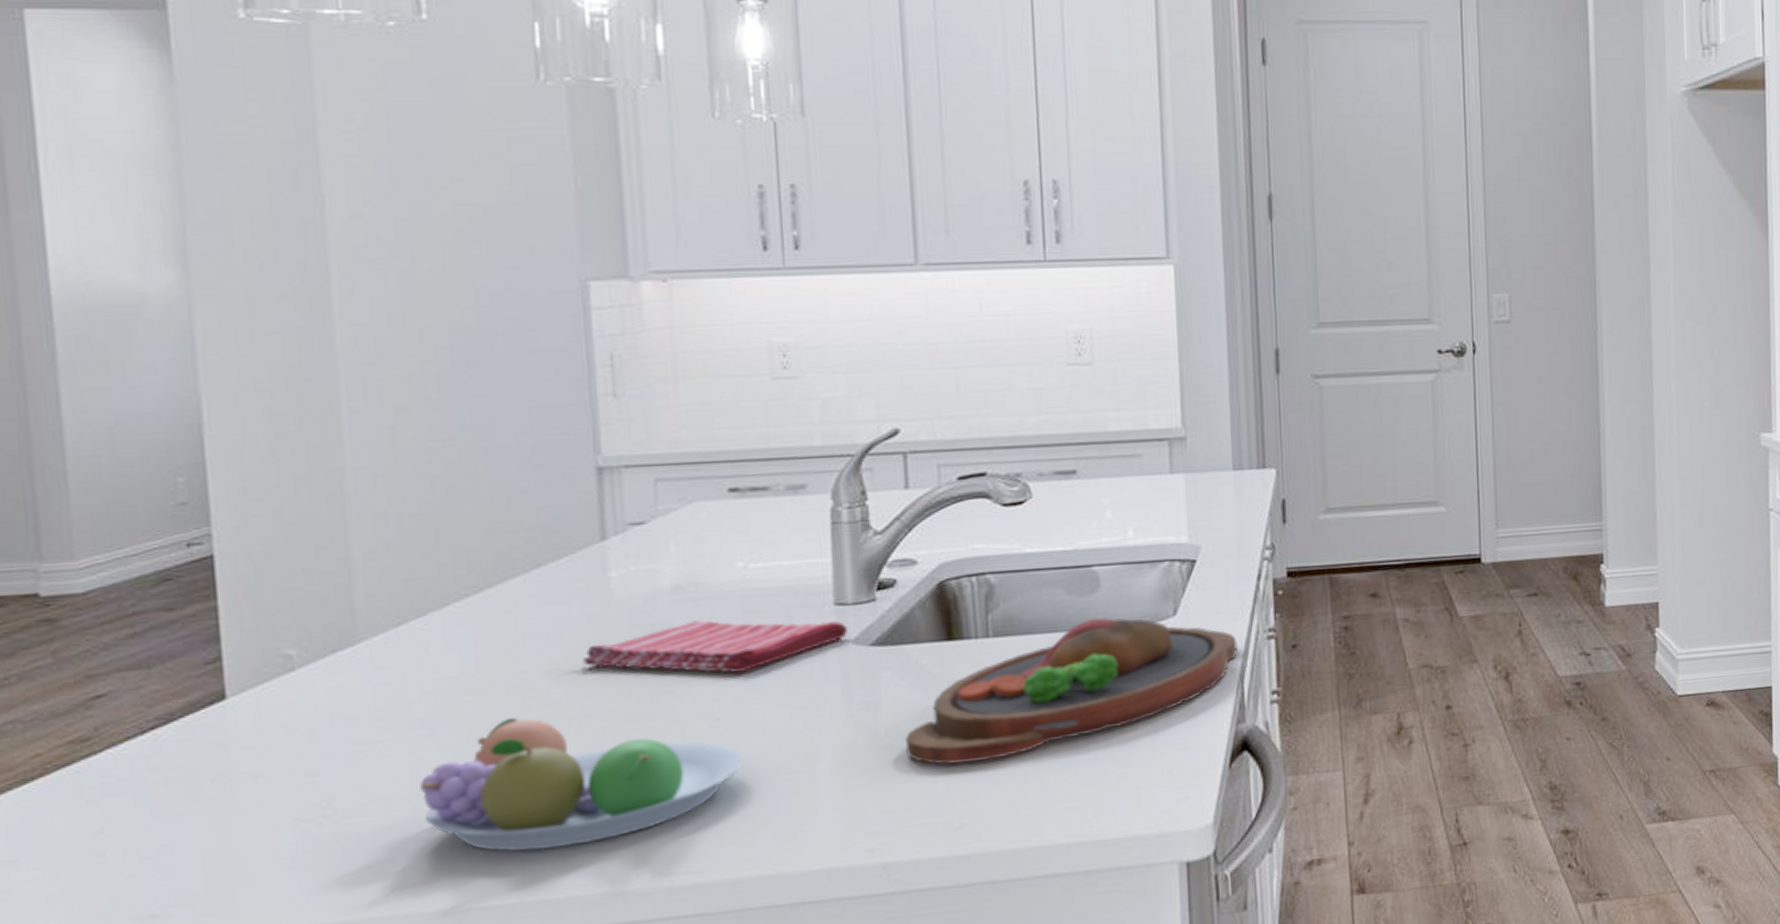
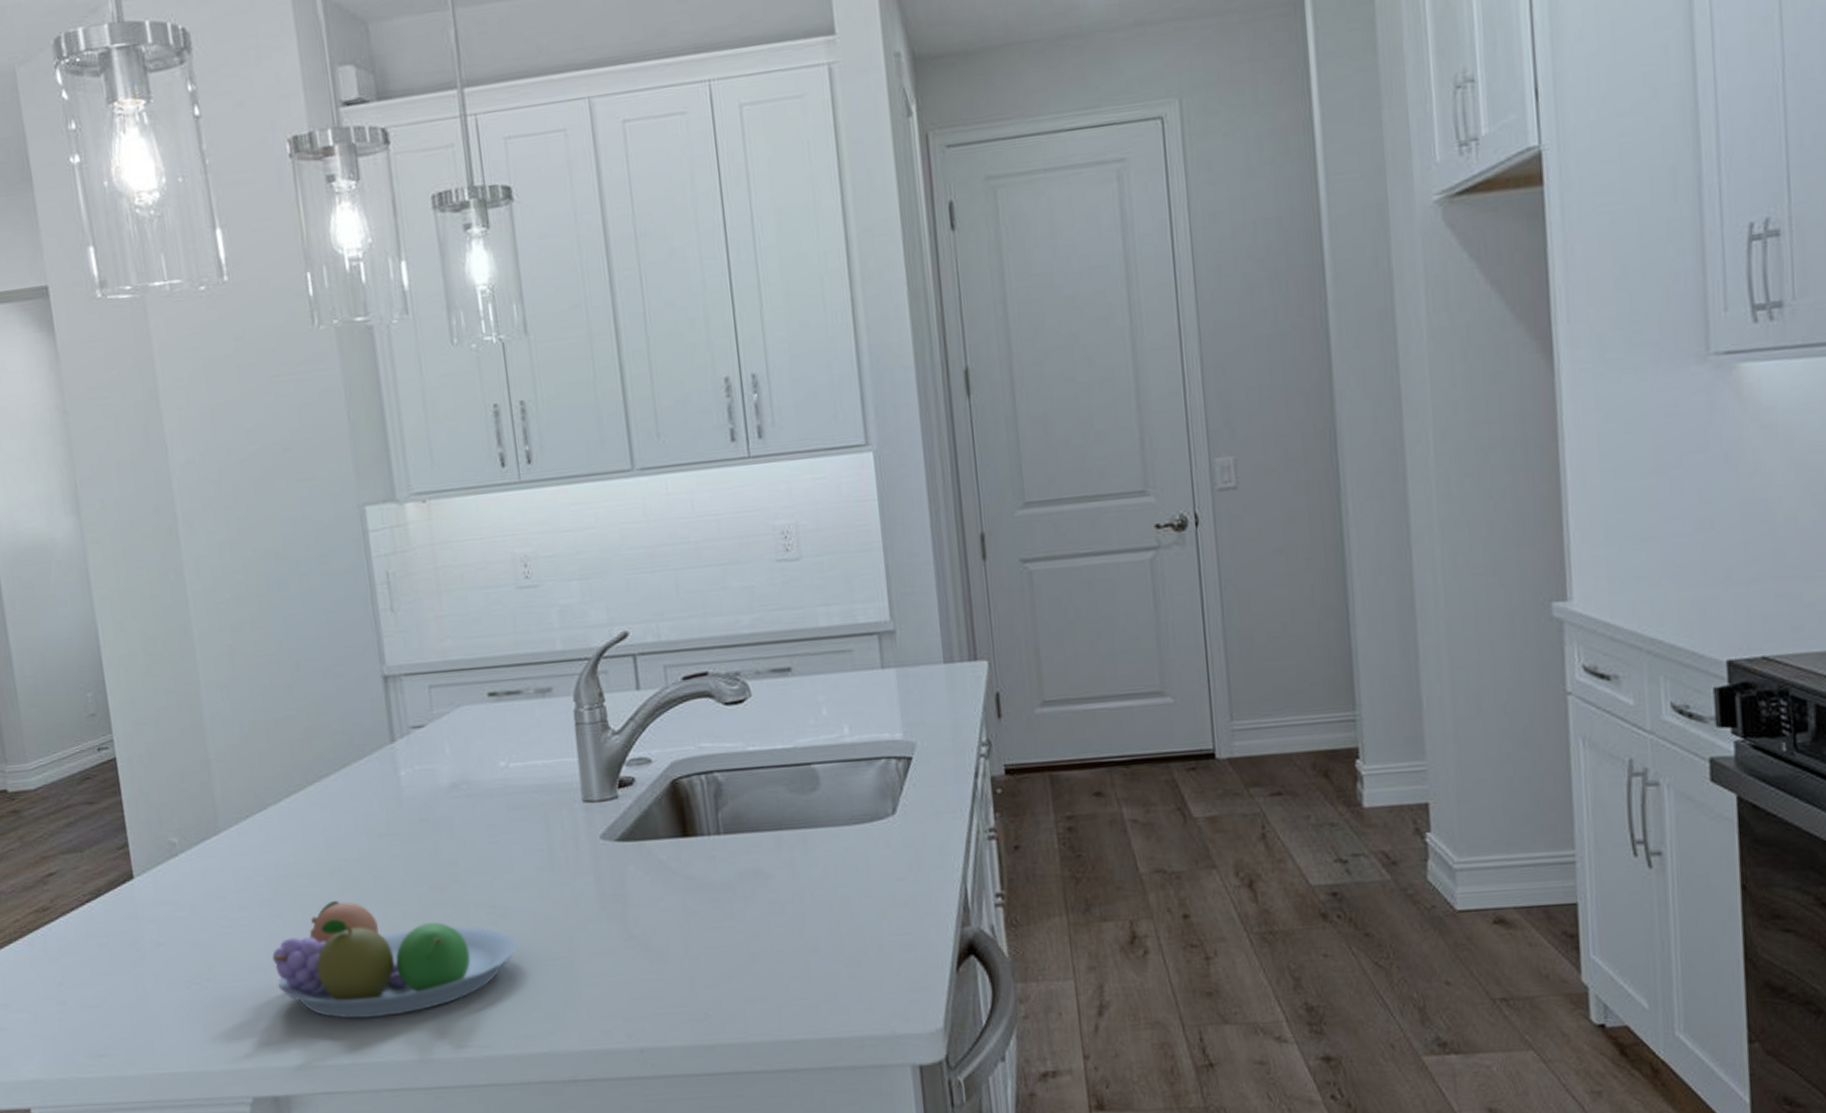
dish towel: present [582,620,847,673] -> none [384,815,596,865]
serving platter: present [904,617,1238,765] -> none [652,815,959,958]

